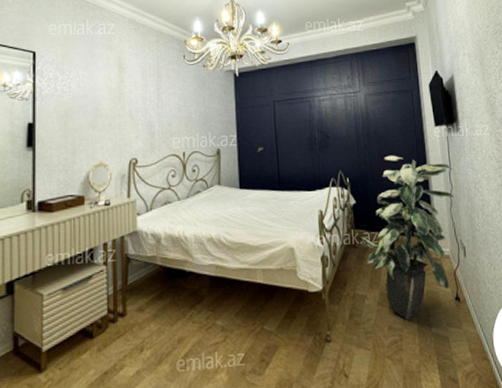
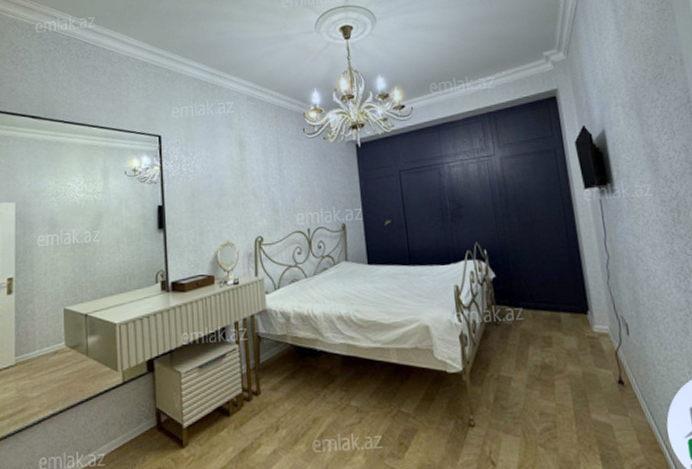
indoor plant: present [361,155,455,321] -> none [503,223,612,406]

